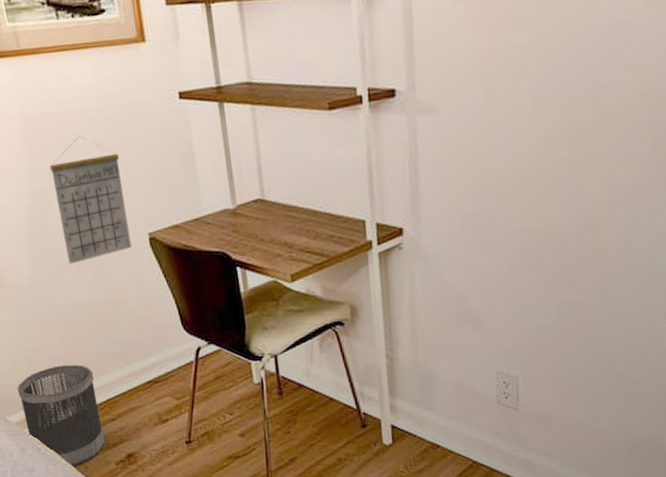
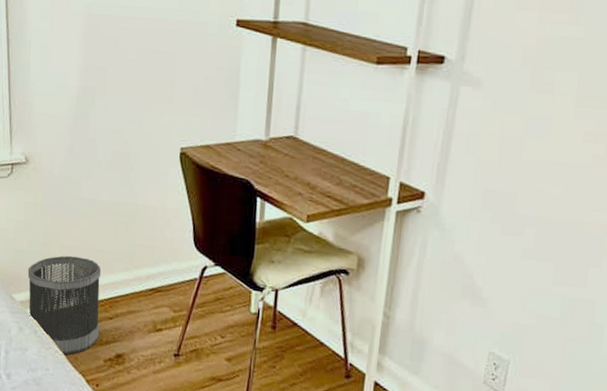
calendar: present [49,135,132,264] -> none [100,42,169,163]

